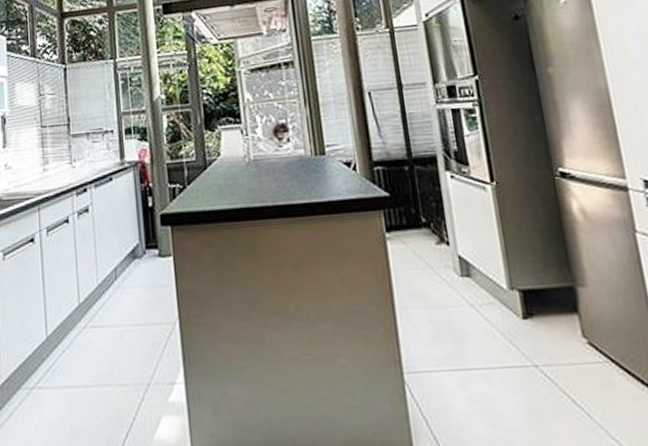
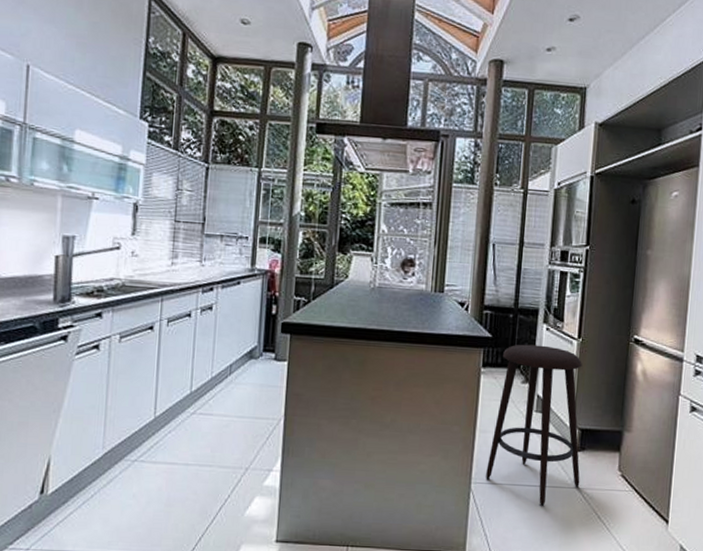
stool: none [407,196,538,395] -> present [486,344,582,507]

